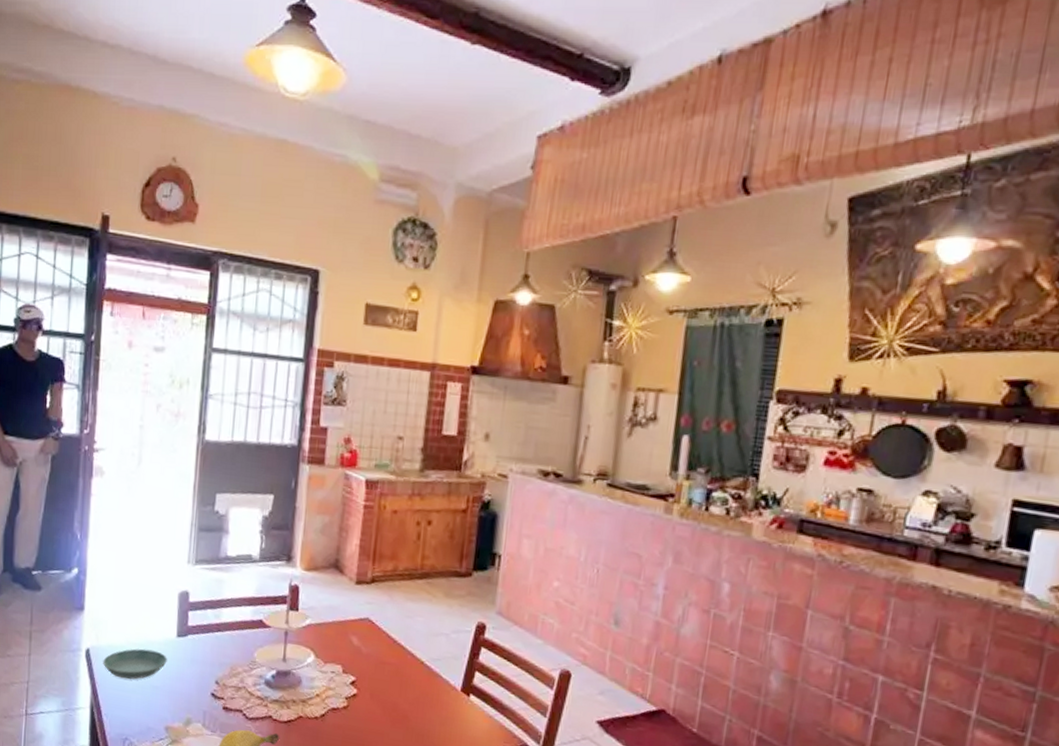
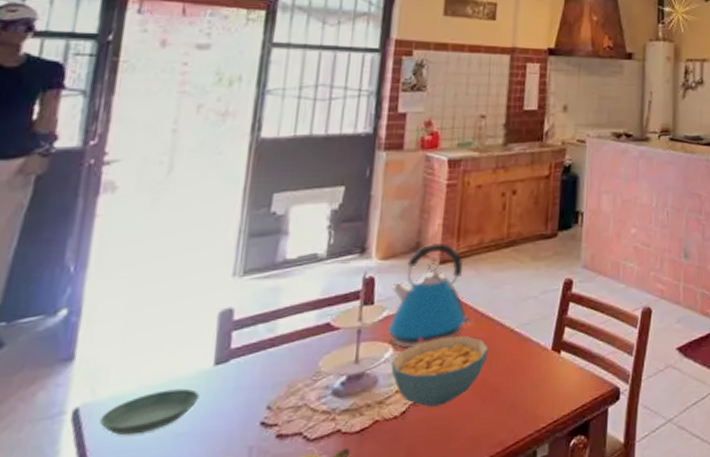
kettle: none [309,562,386,658] -> present [387,242,474,348]
cereal bowl: none [312,654,400,718] -> present [391,335,488,407]

